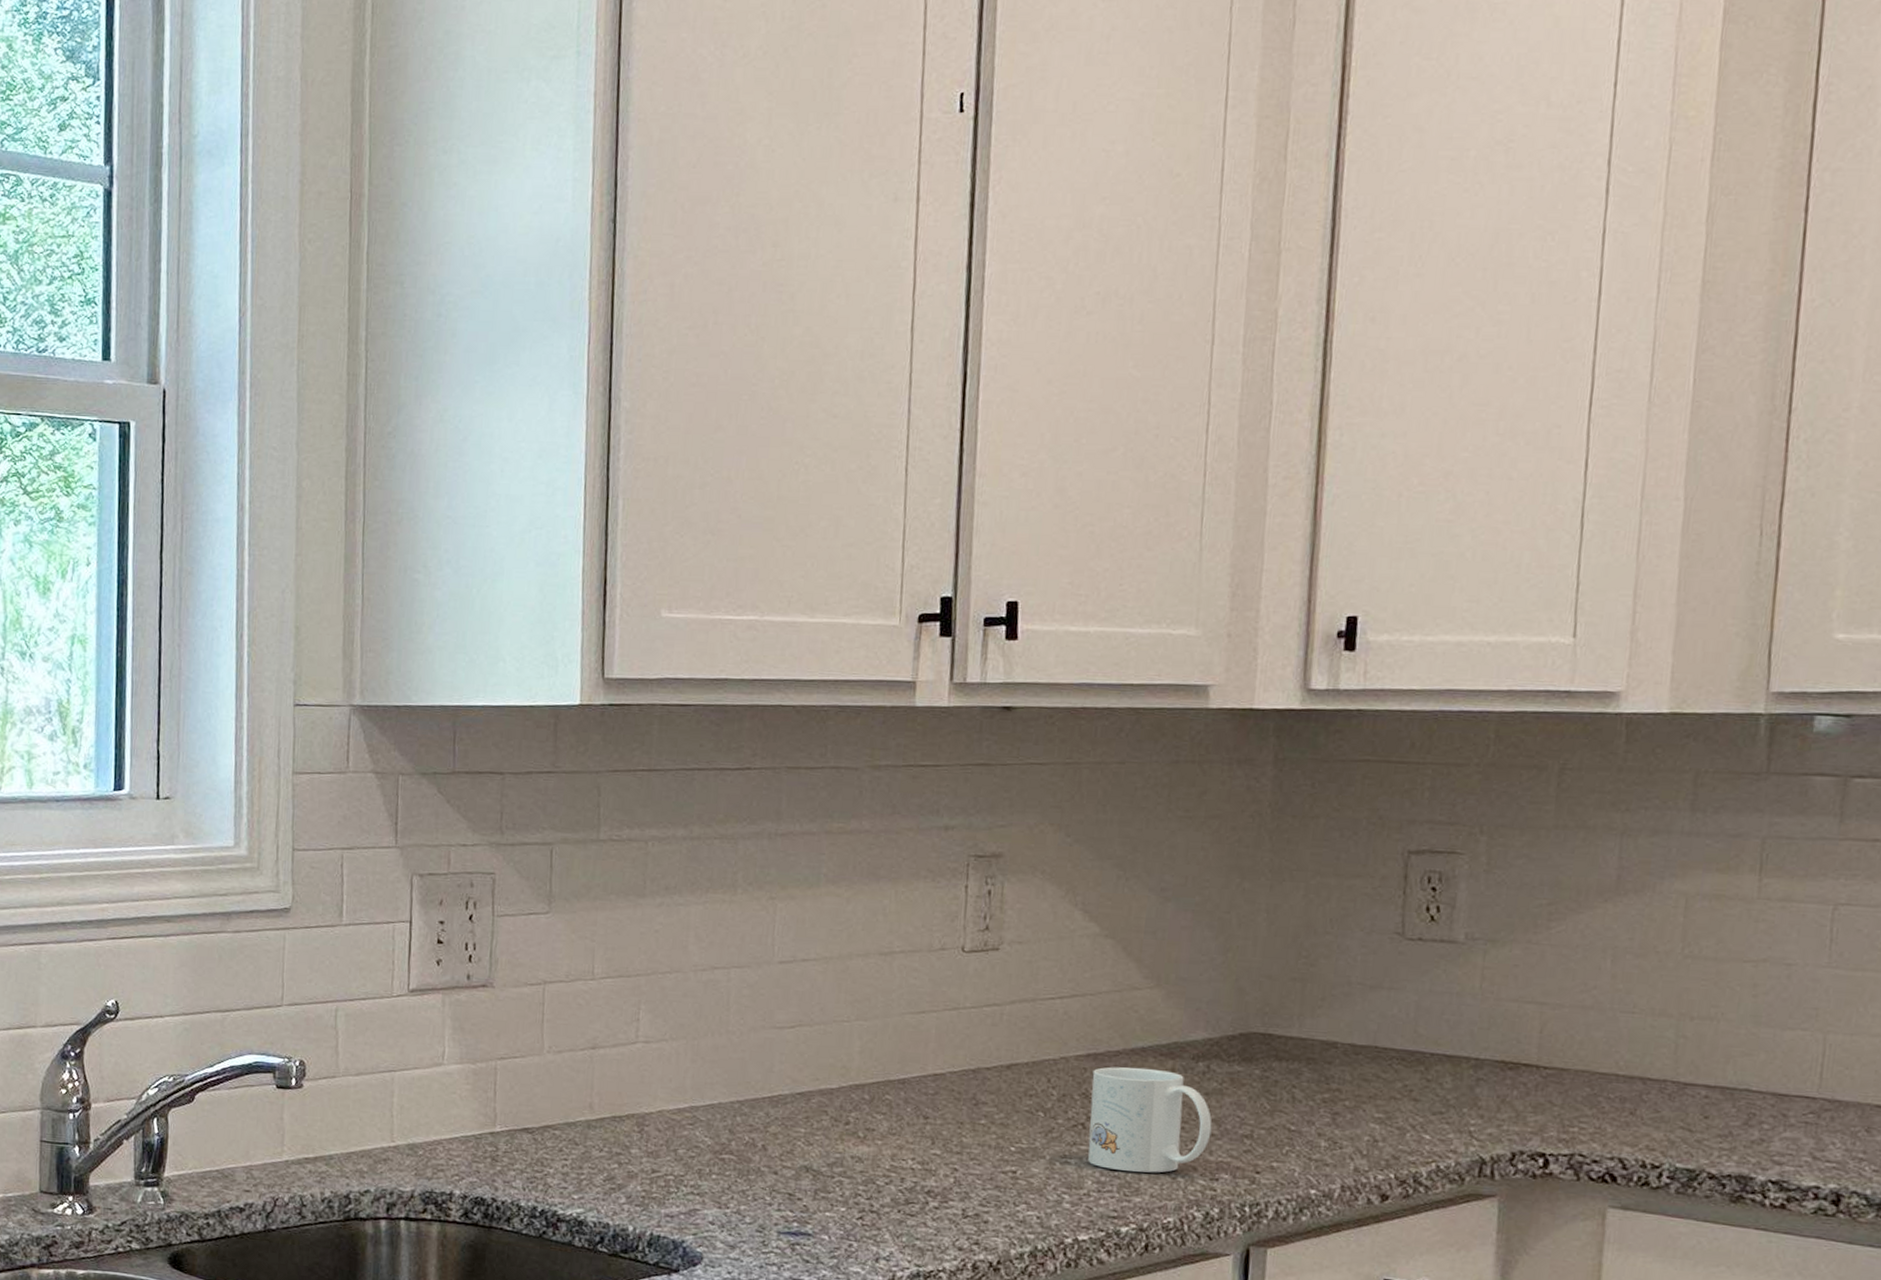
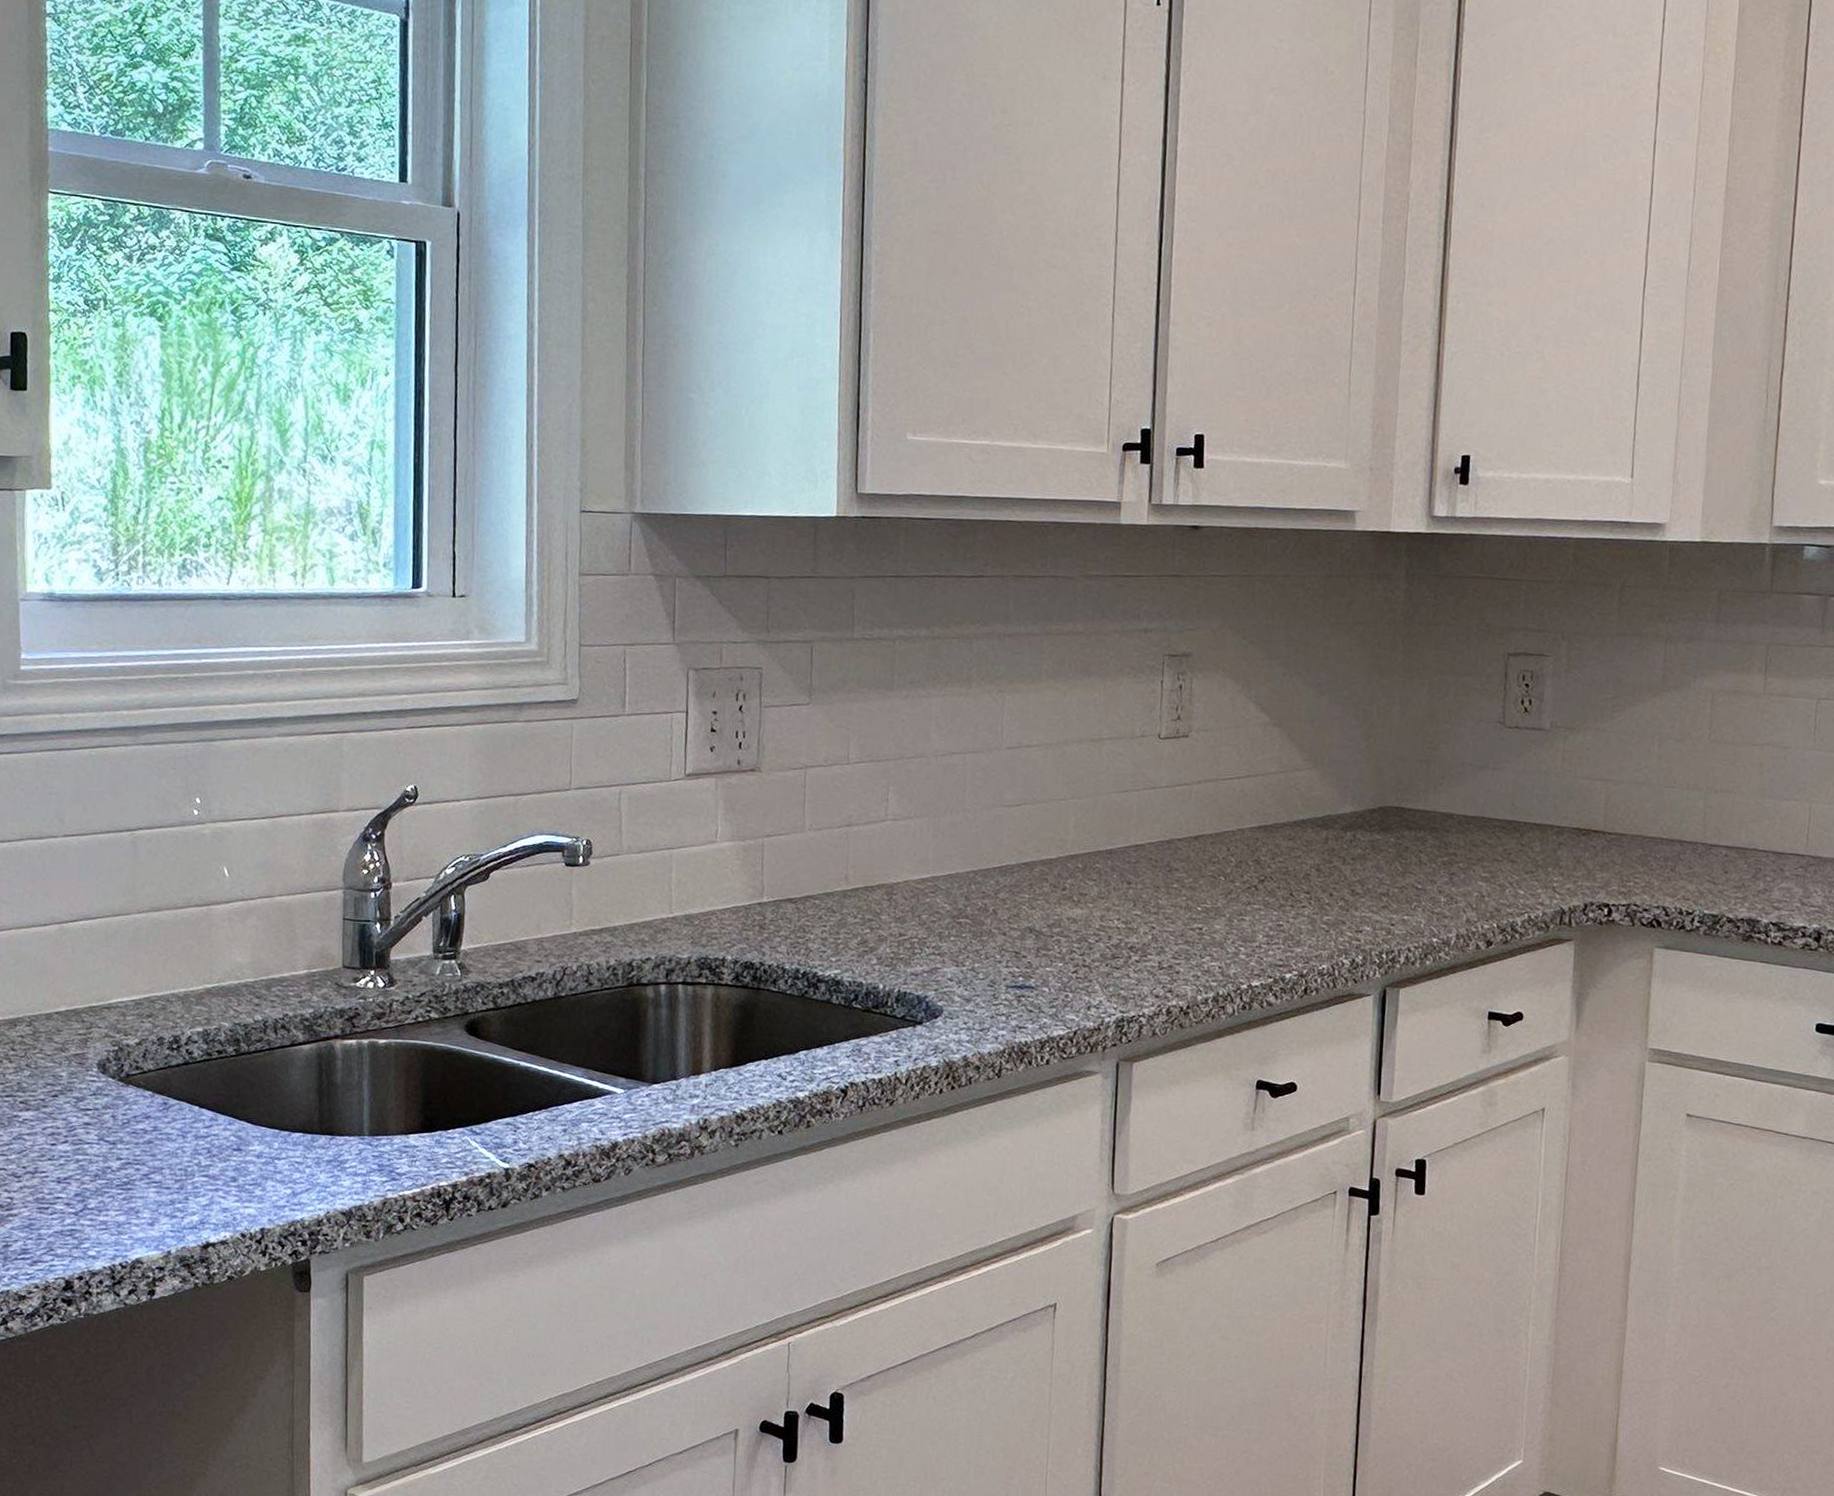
mug: present [1088,1066,1212,1173] -> none [1259,837,1357,927]

